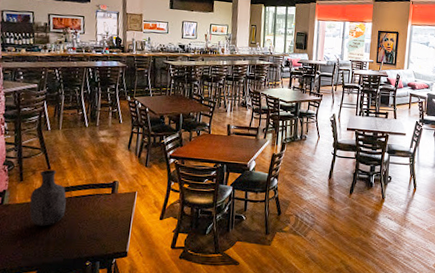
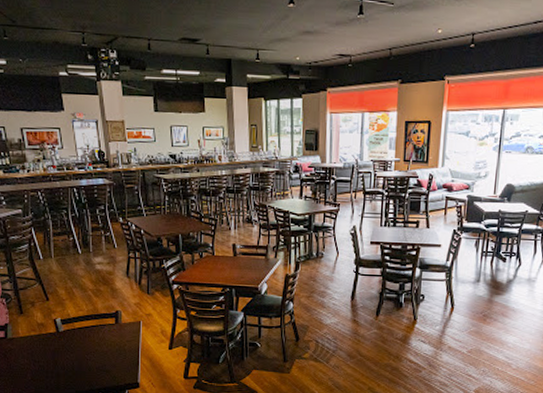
vase: present [29,169,67,226] -> none [34,301,70,359]

